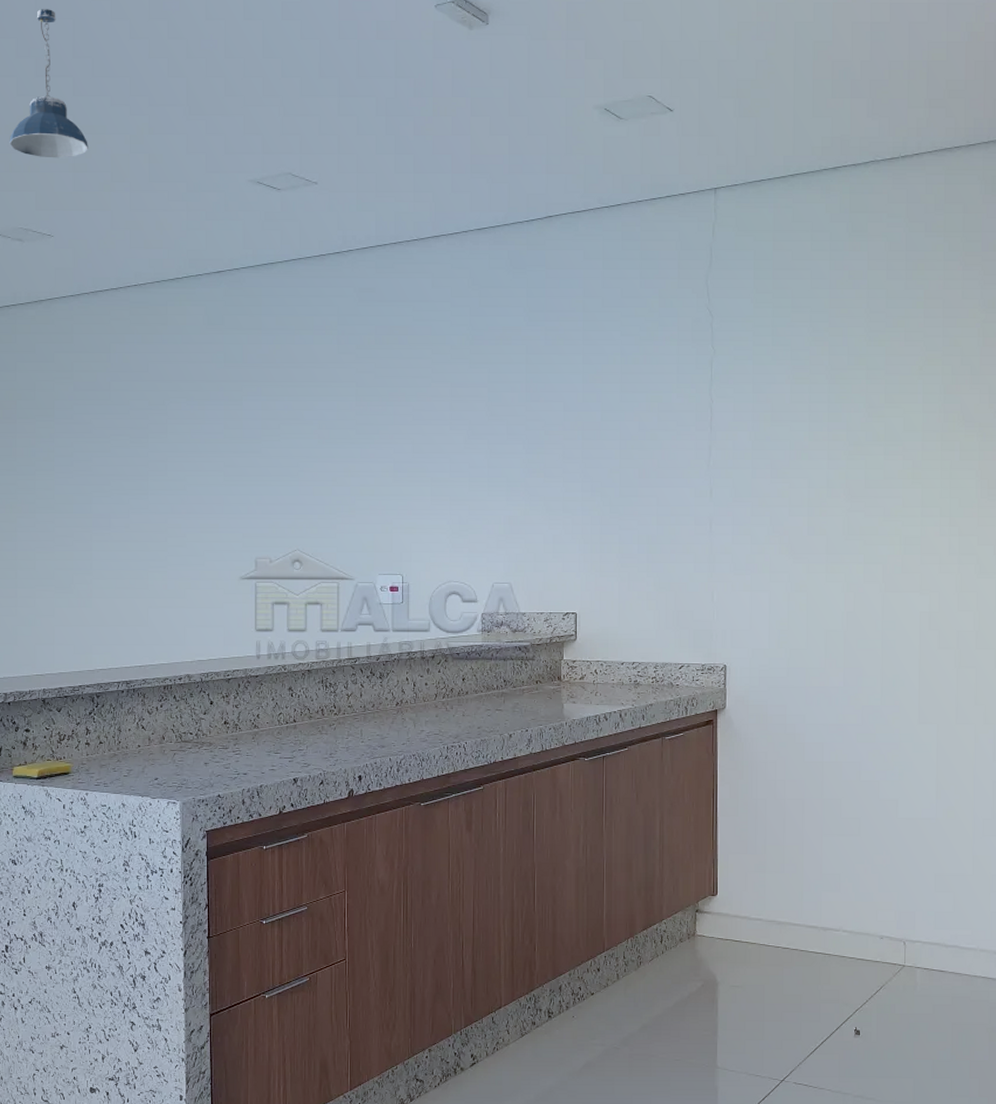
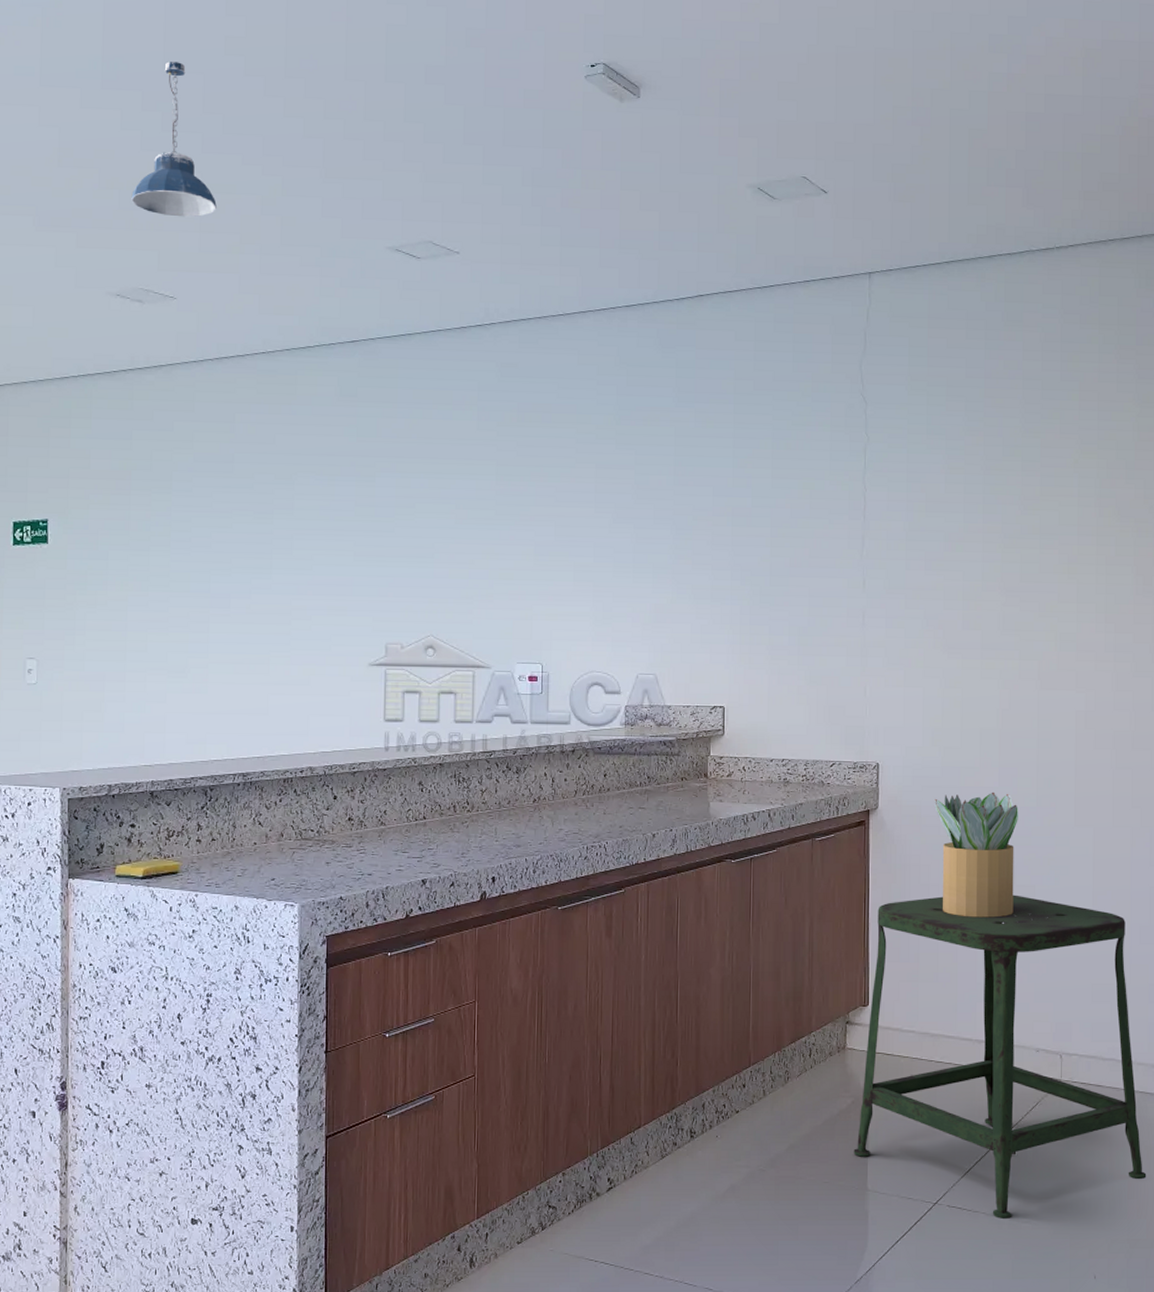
stool: none [703,789,988,1095] -> present [853,895,1147,1219]
potted plant: none [781,691,863,812] -> present [934,792,1018,918]

